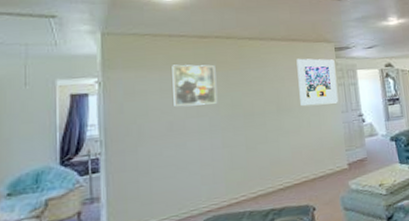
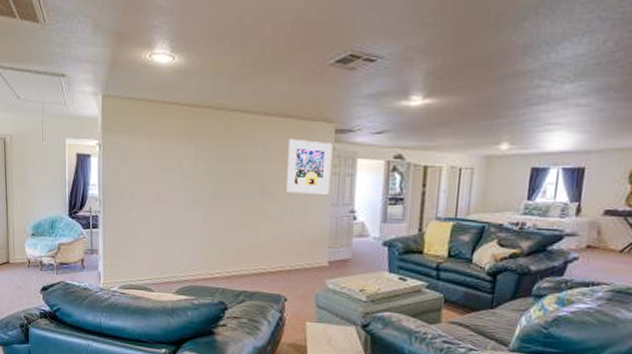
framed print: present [172,64,217,107] -> none [162,133,204,178]

